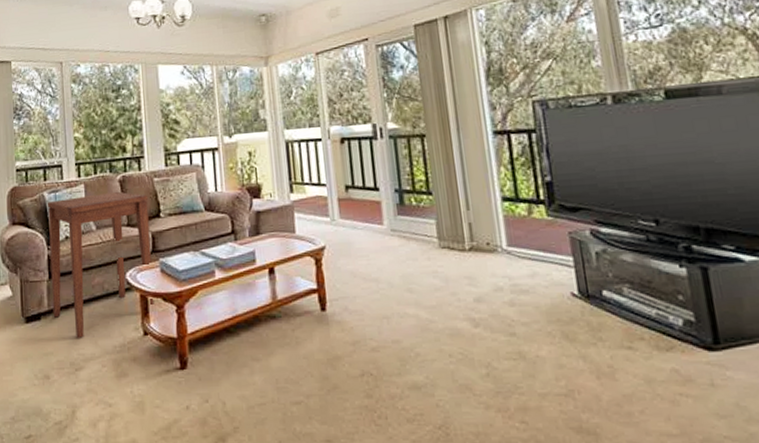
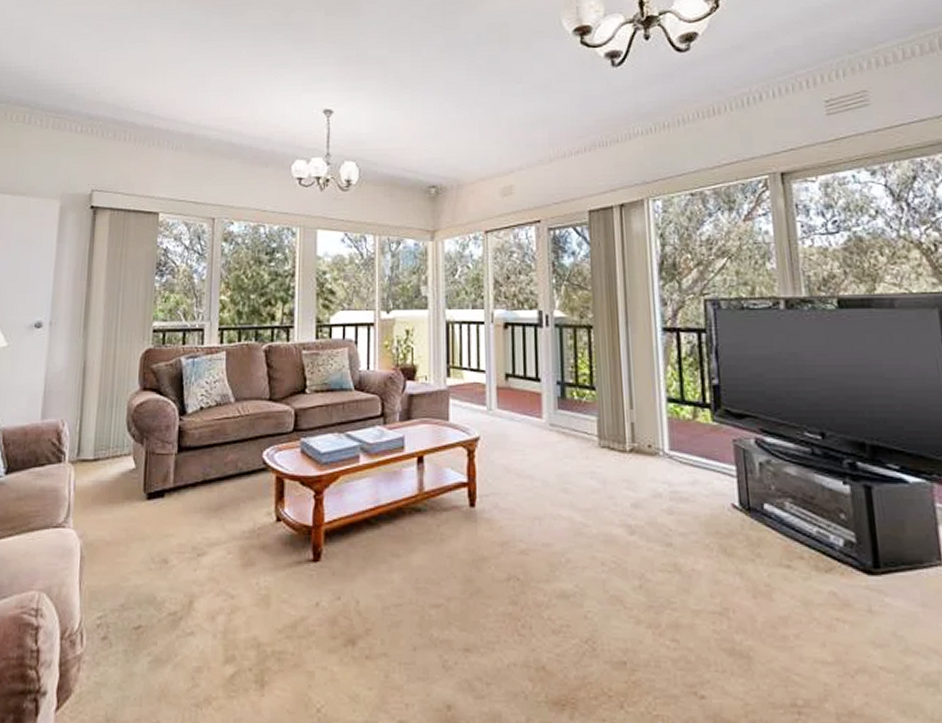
side table: present [47,191,154,338] -> none [178,362,293,520]

